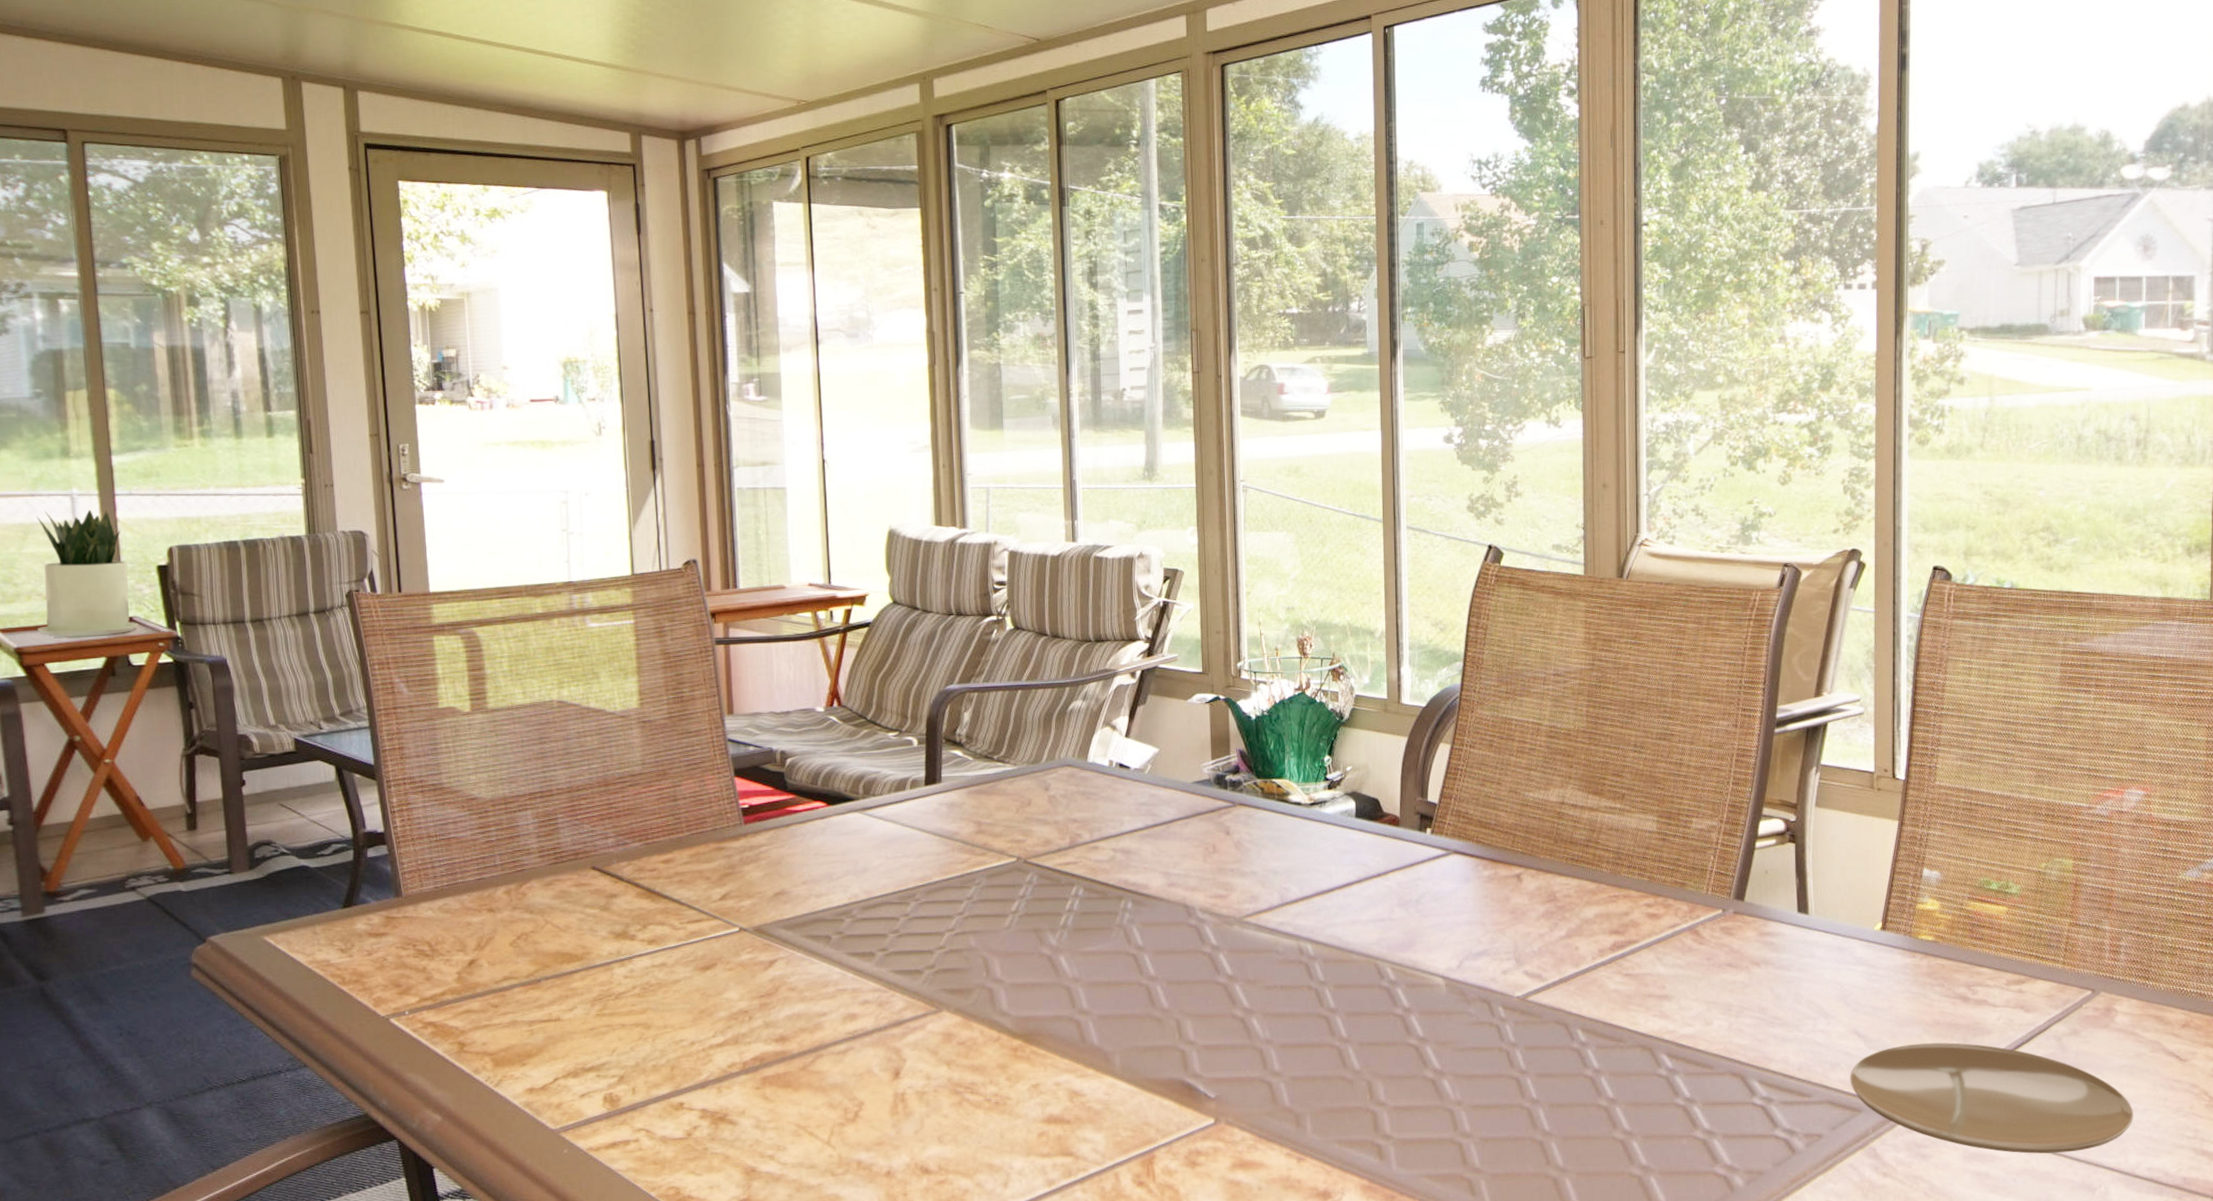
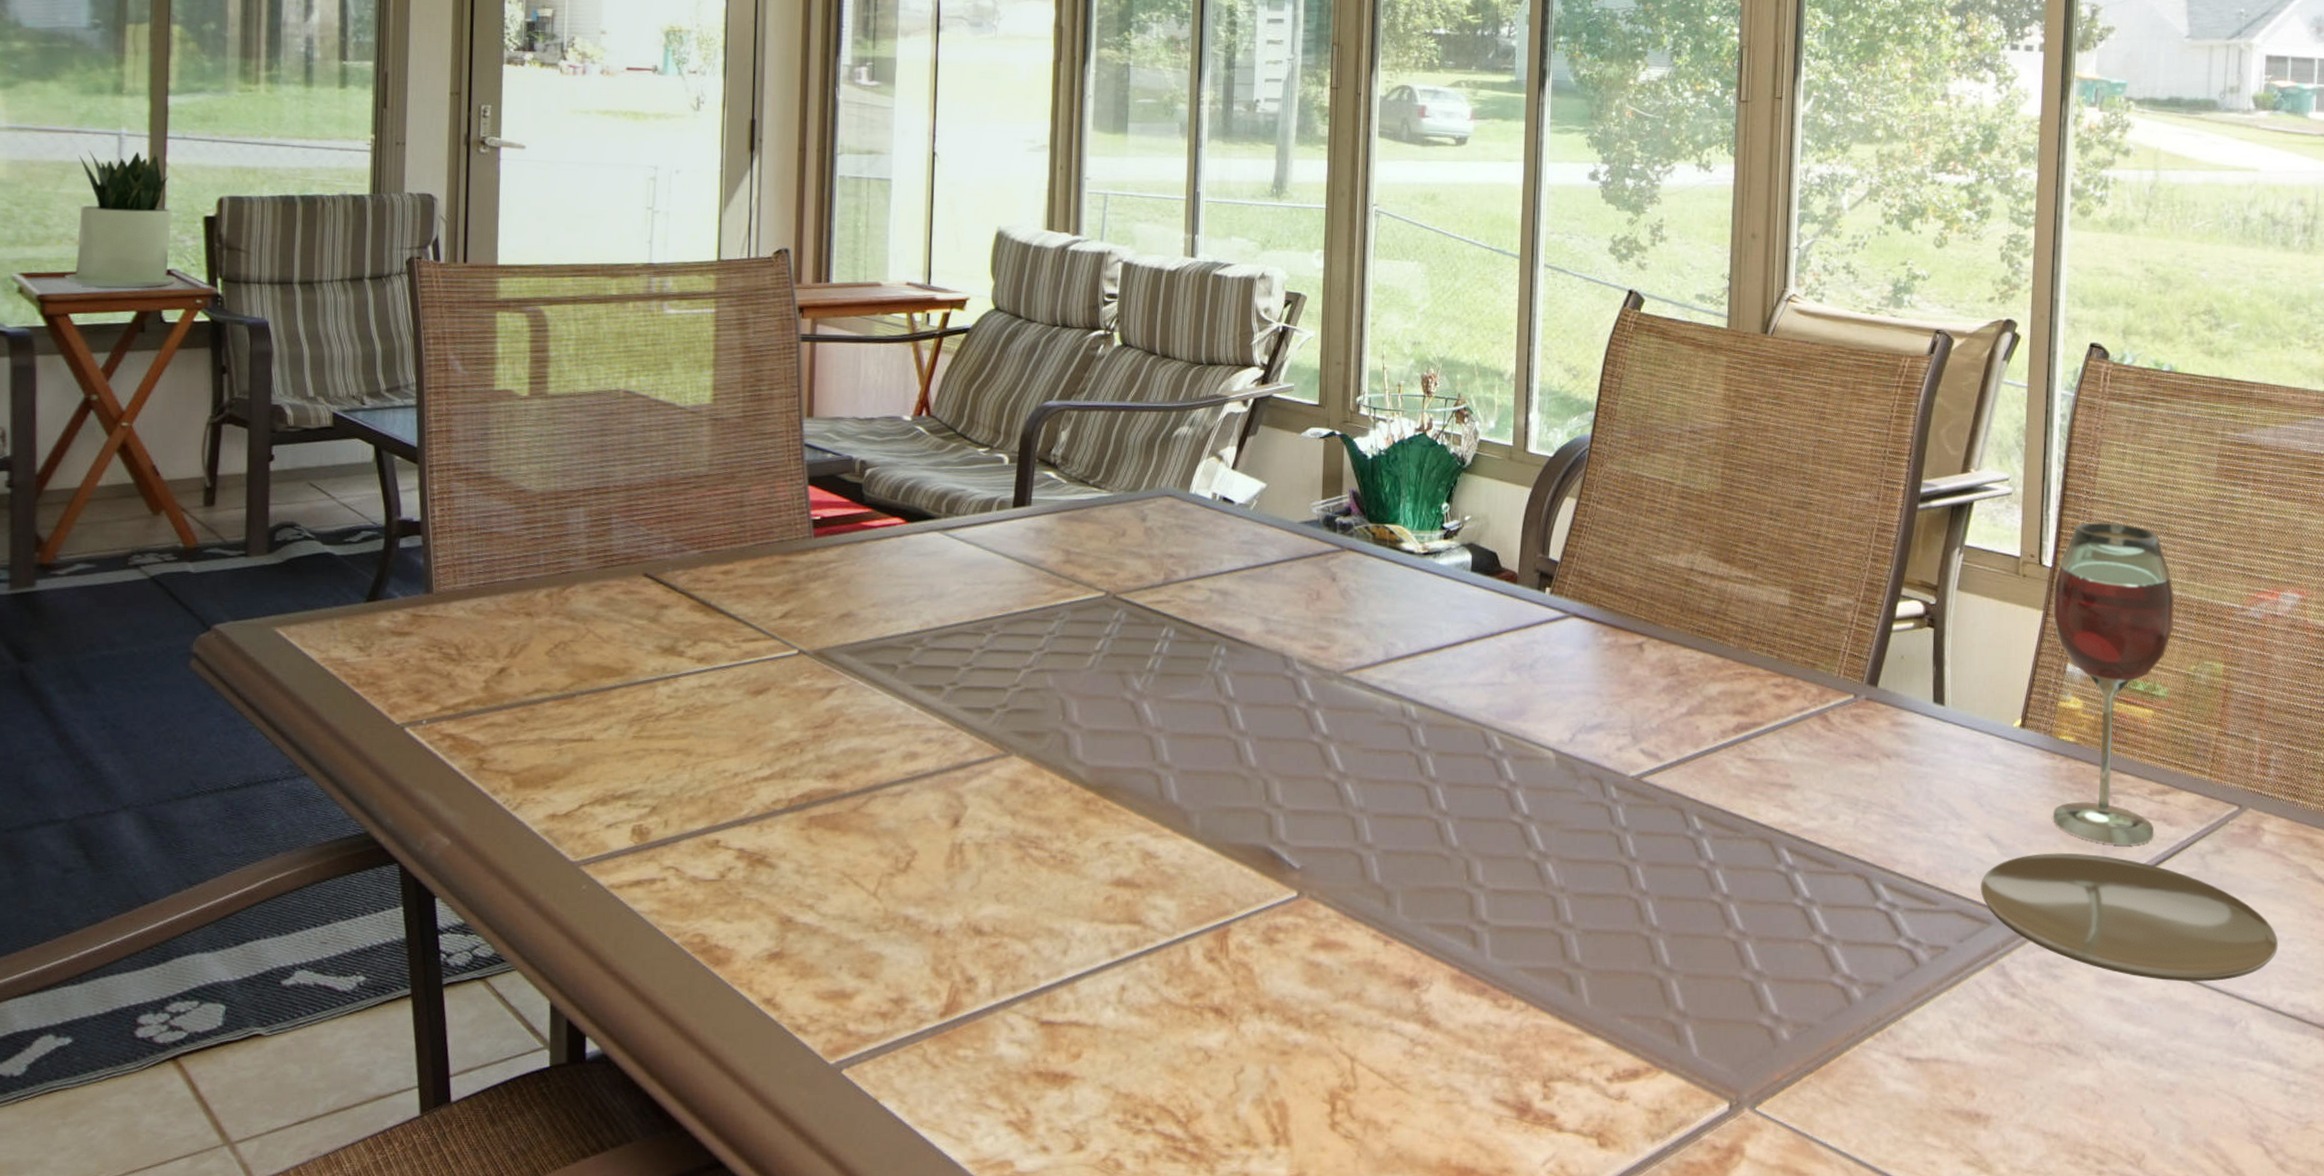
wineglass: none [1907,735,2025,1033] -> present [2052,522,2175,845]

